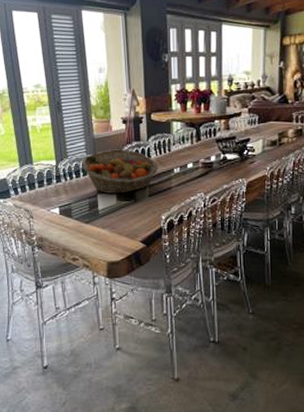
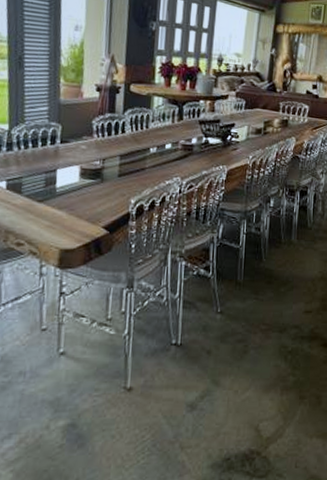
fruit basket: present [81,149,158,195] -> none [40,119,133,171]

